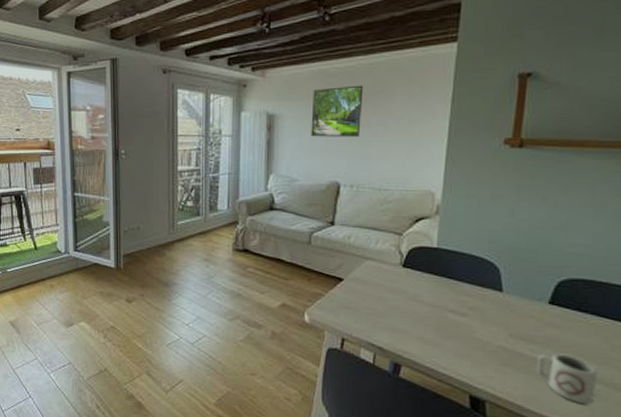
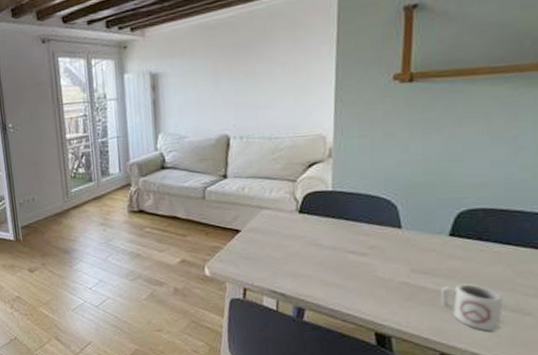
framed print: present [311,85,364,137] -> none [194,34,246,92]

